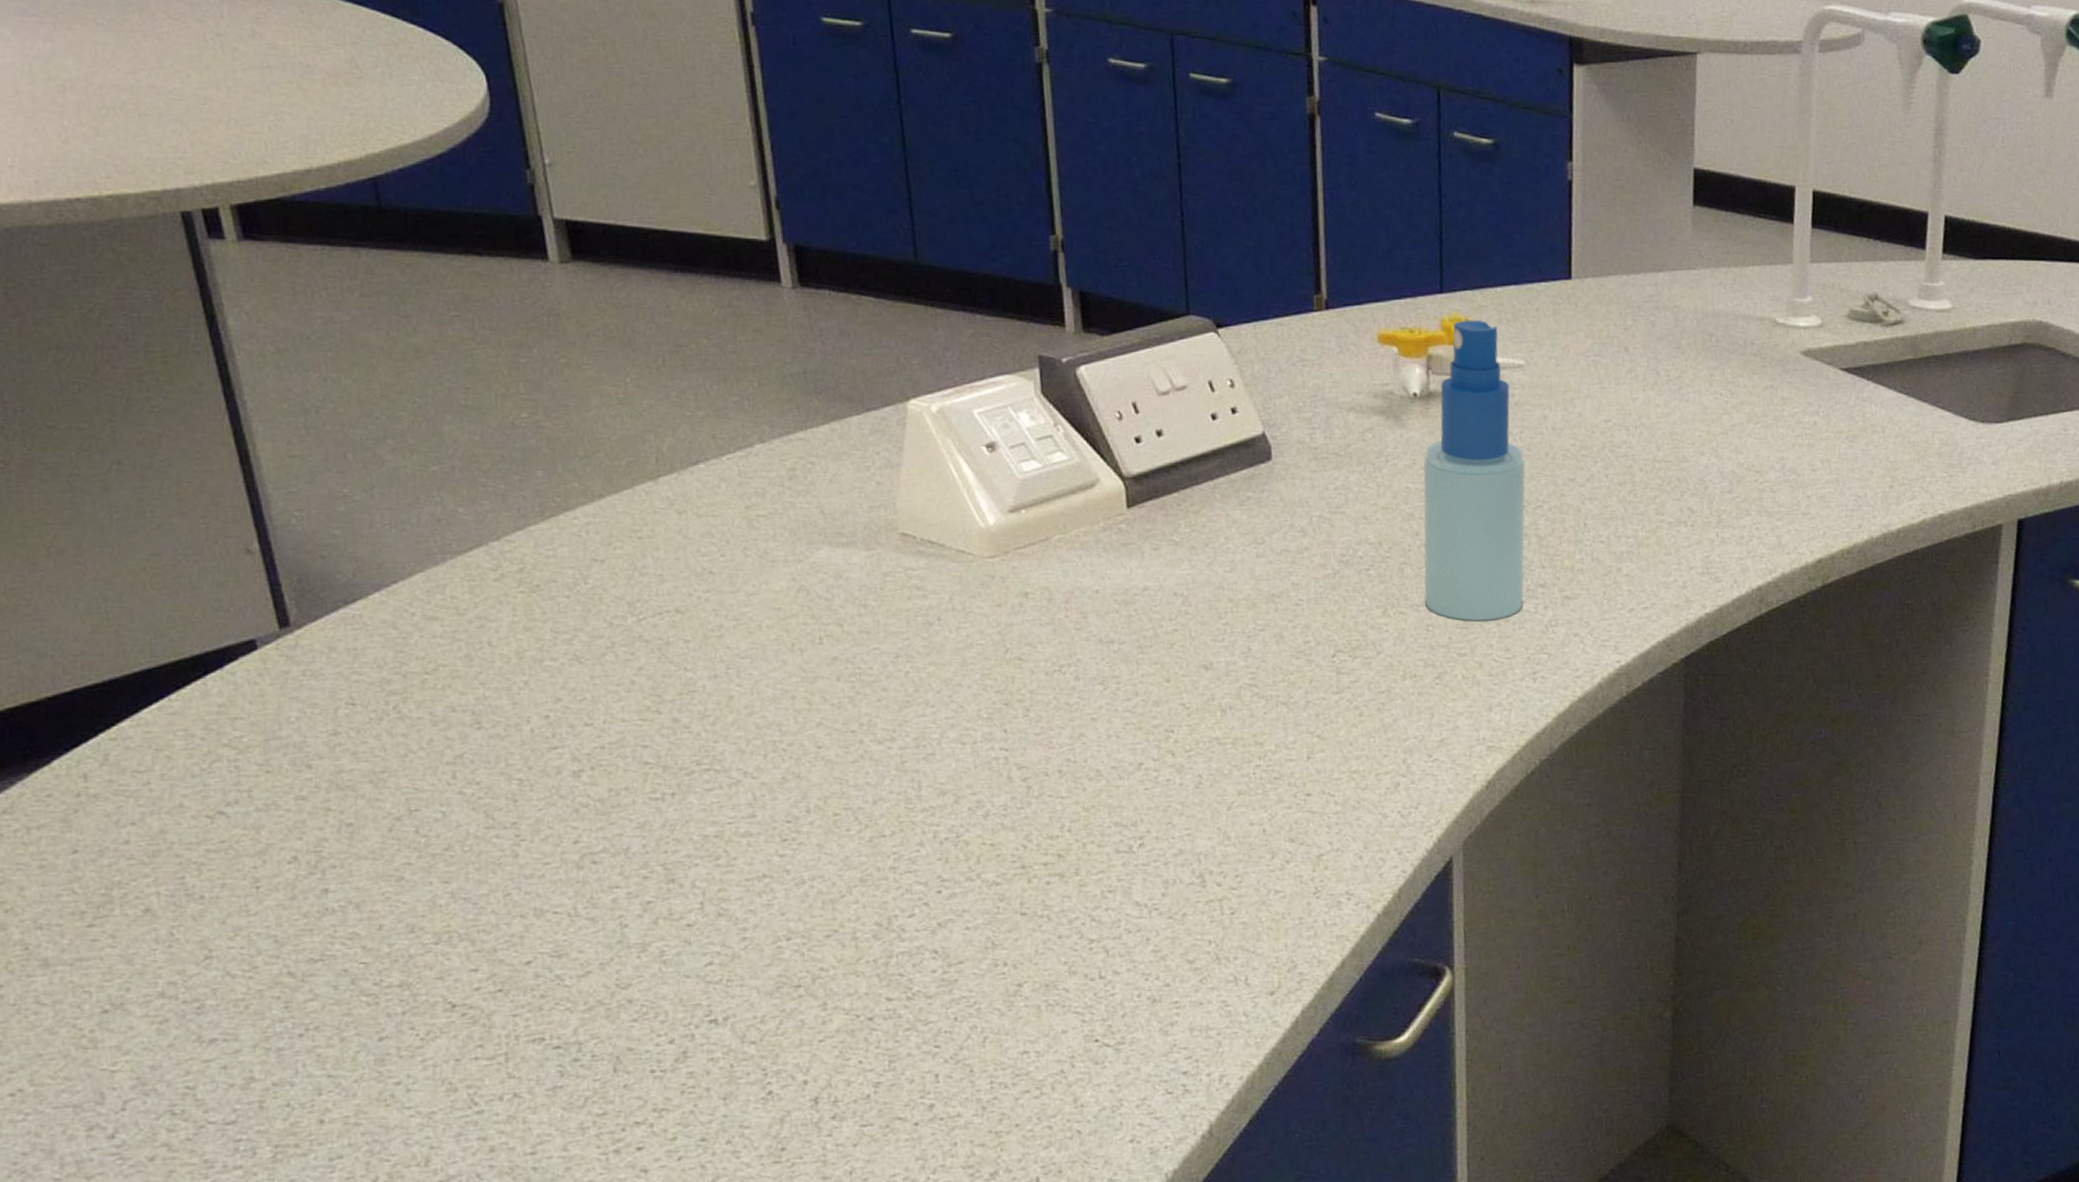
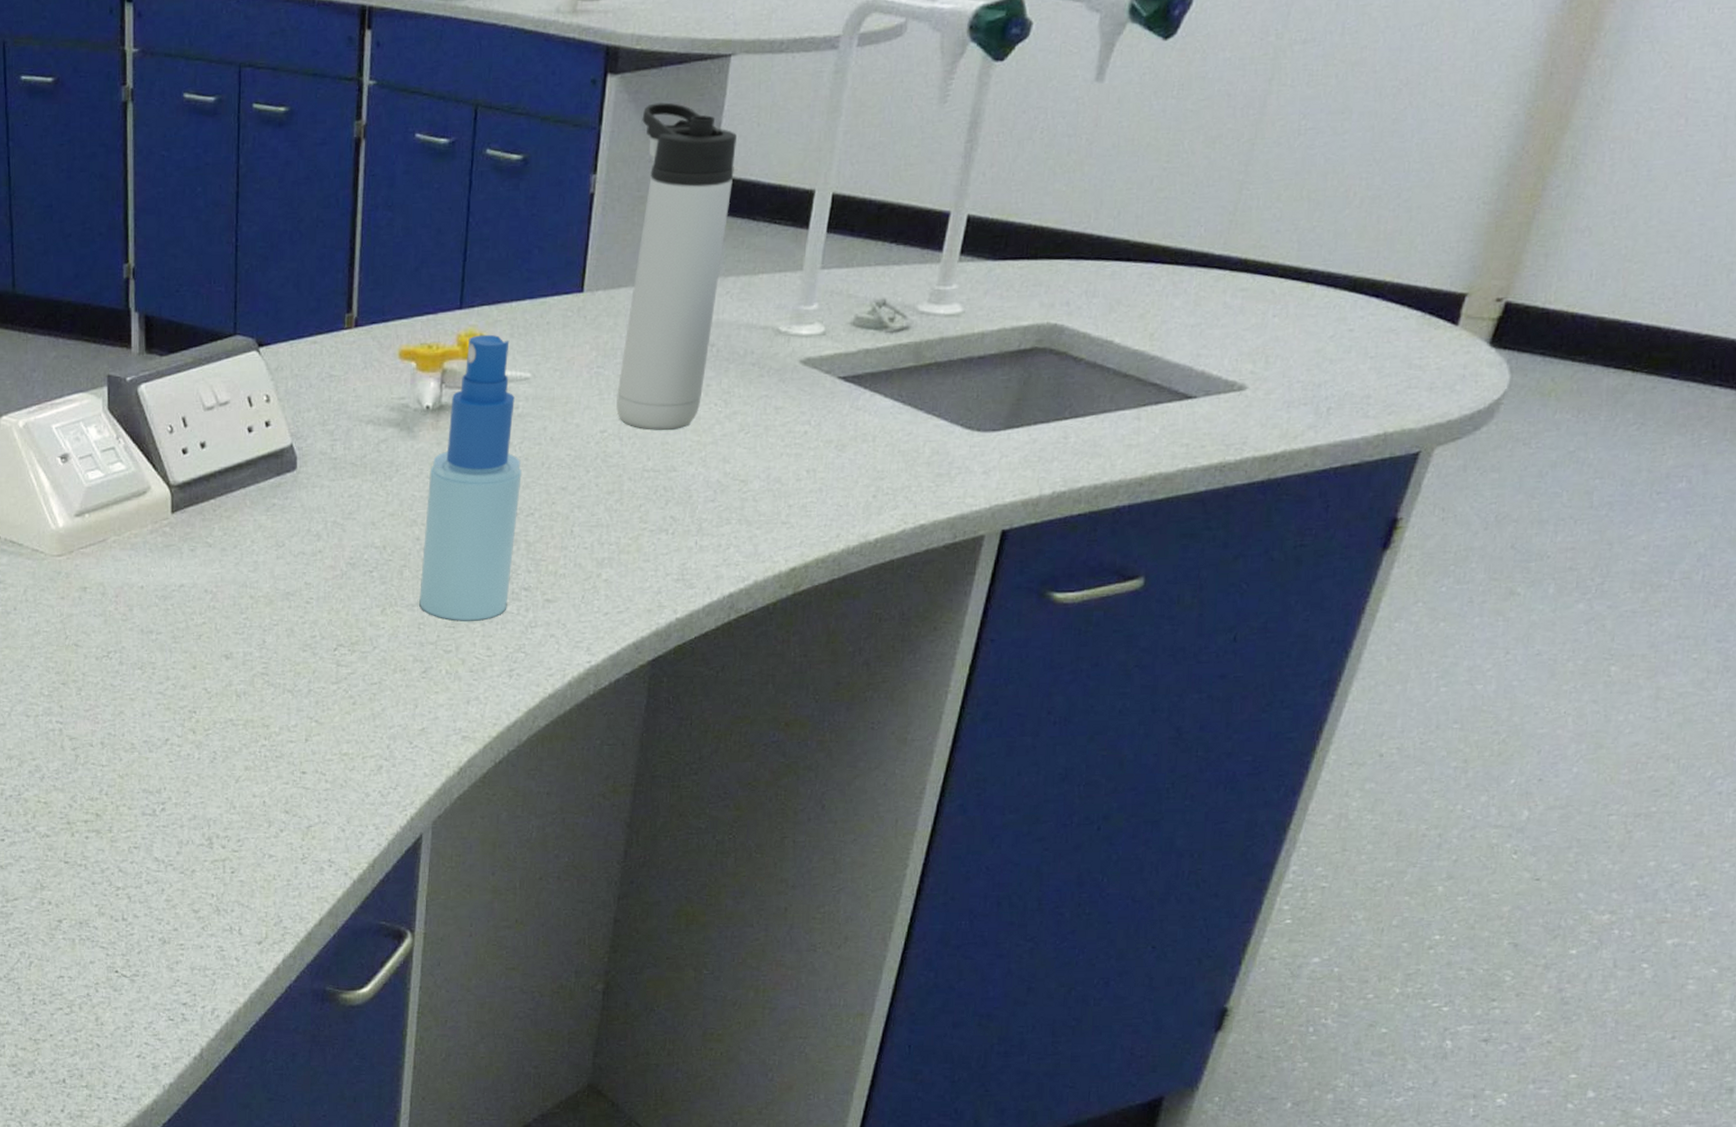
thermos bottle: none [1613,95,1713,420] -> present [616,102,737,430]

